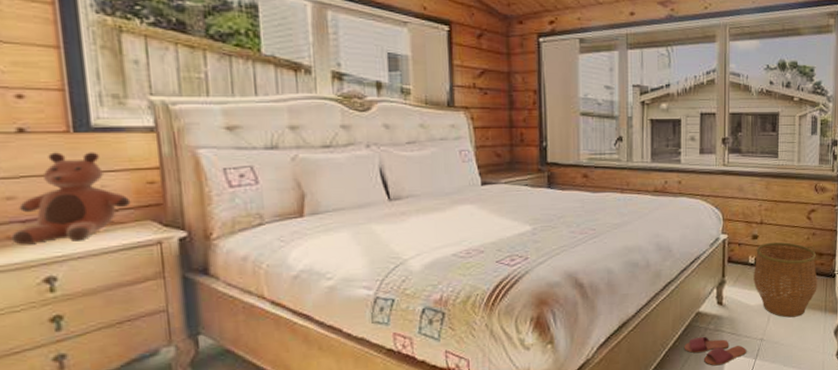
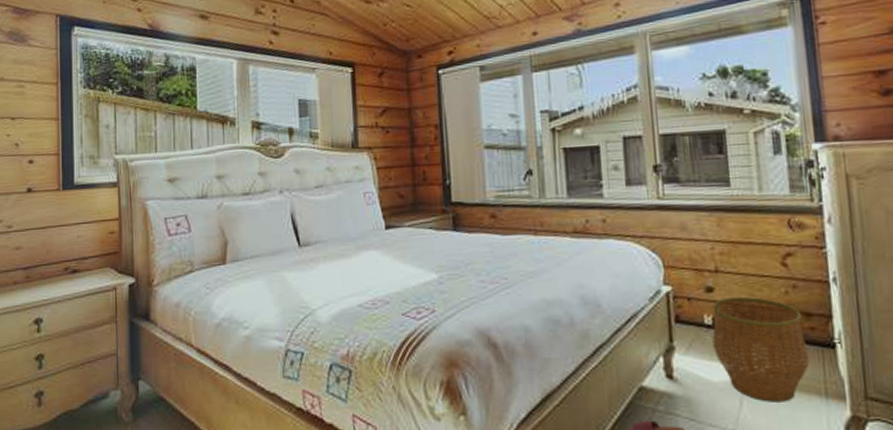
teddy bear: present [11,152,131,245] -> none [16,206,97,290]

